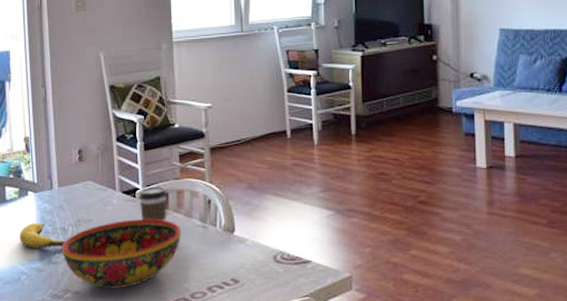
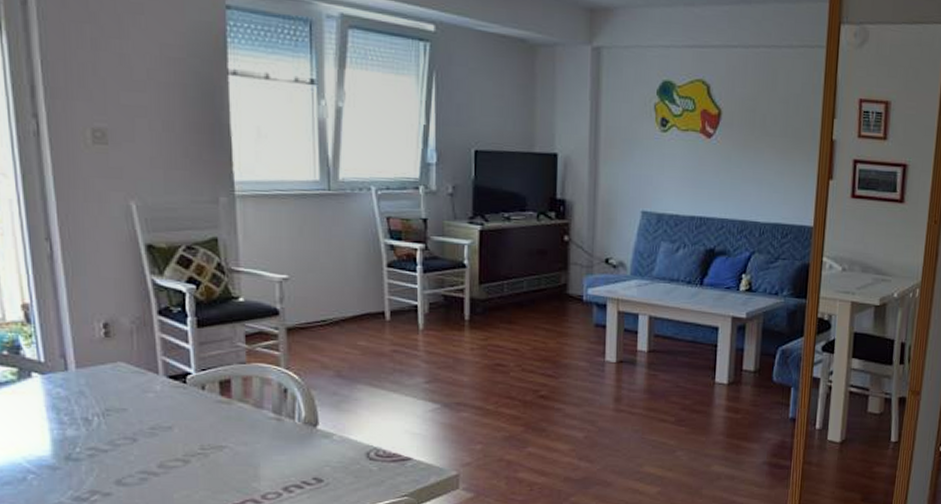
banana: present [20,223,65,250] -> none [22,411,89,444]
bowl: present [62,218,181,289] -> none [84,408,249,490]
coffee cup: present [138,186,168,222] -> none [189,371,231,413]

